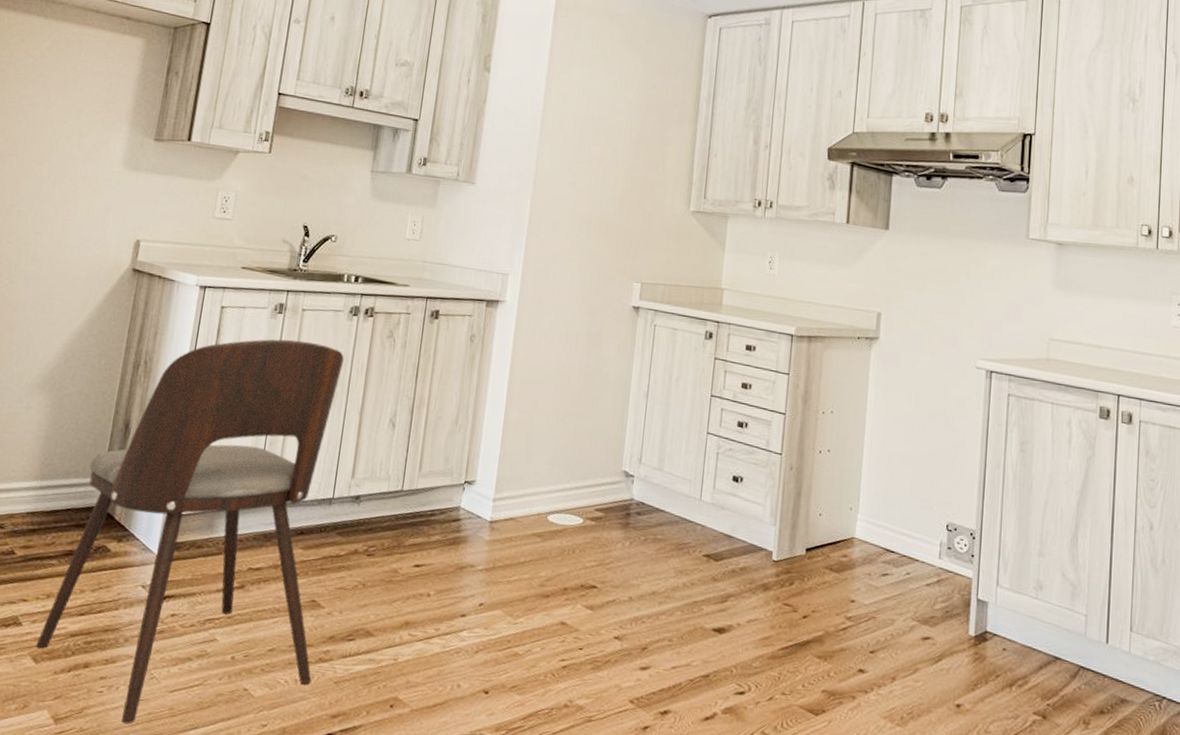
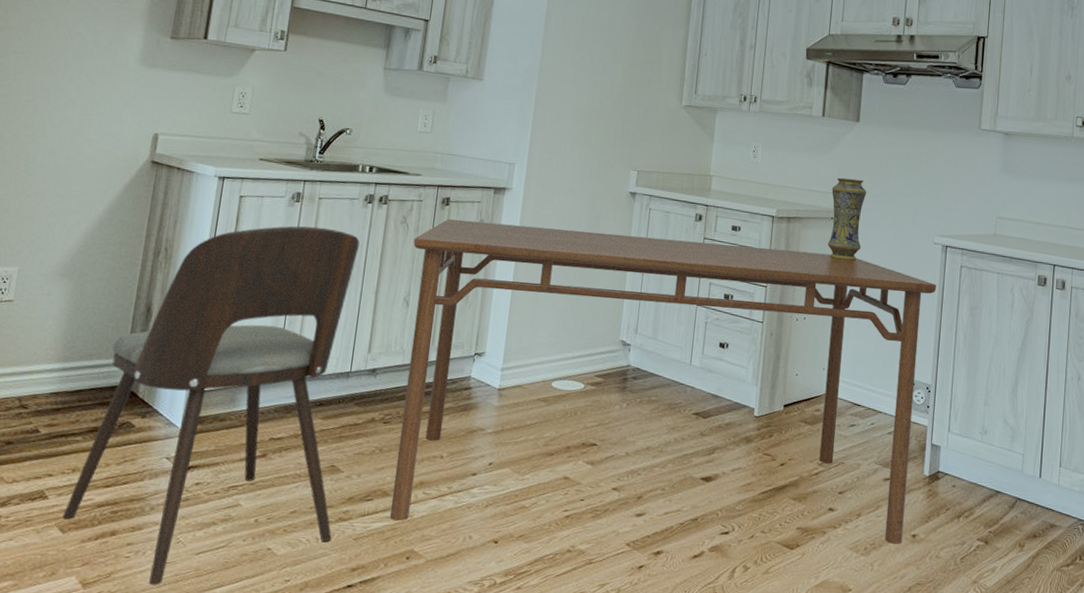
dining table: none [372,333,981,715] -> present [389,218,937,544]
vase: none [853,292,898,387] -> present [827,177,867,261]

